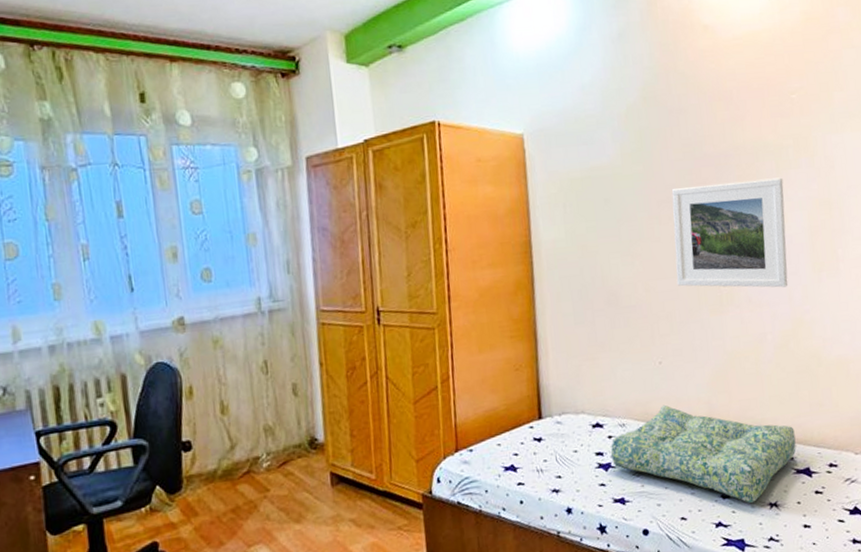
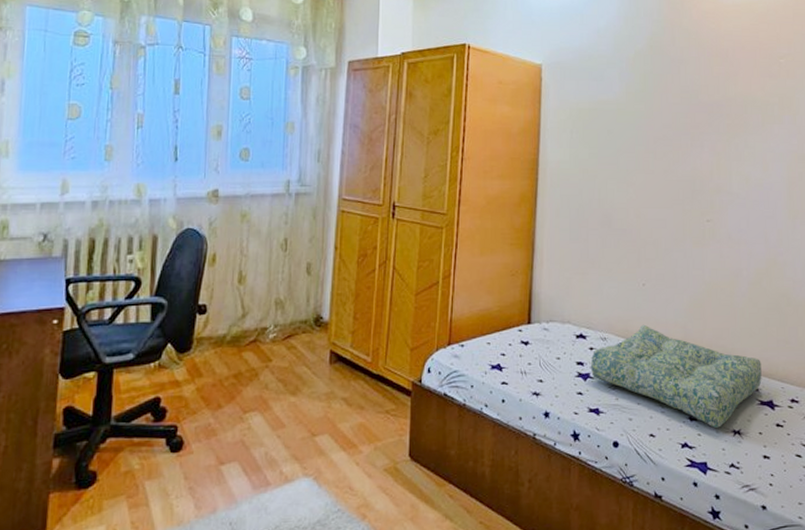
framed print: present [671,177,788,288] -> none [665,128,767,229]

